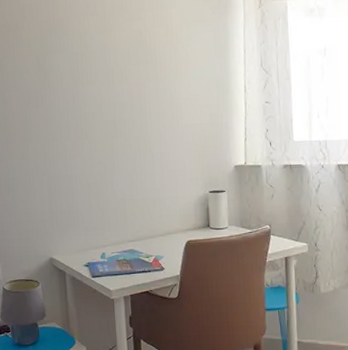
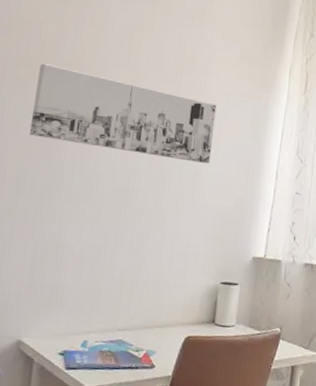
wall art: none [24,24,183,89] -> present [29,64,217,164]

